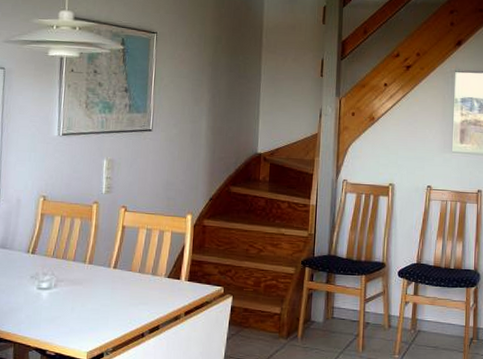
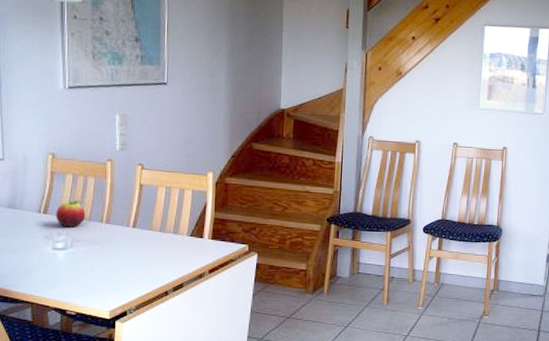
fruit: none [43,241,71,268] -> present [56,200,86,228]

